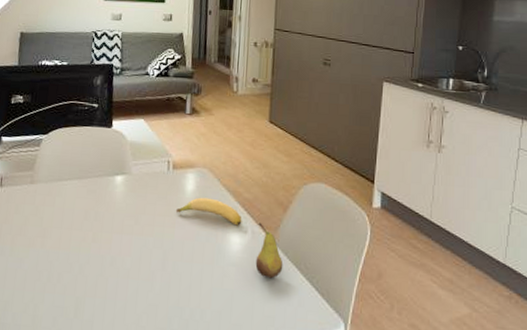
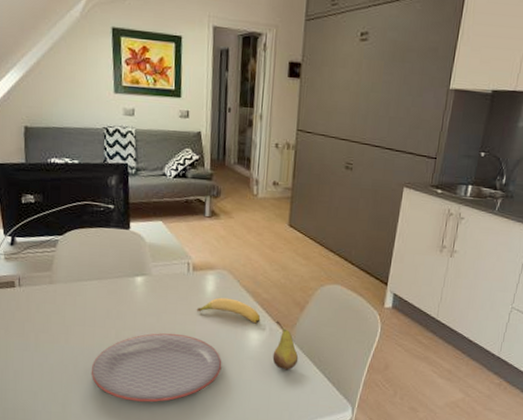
plate: none [64,236,202,315] -> present [91,333,222,403]

